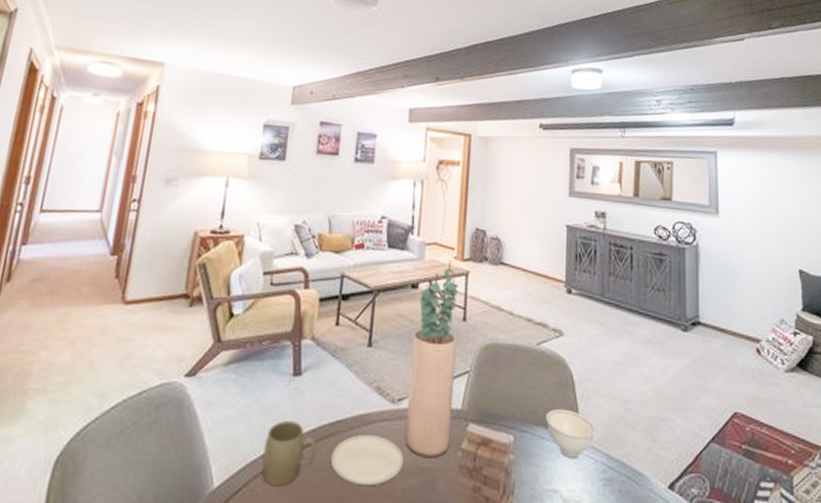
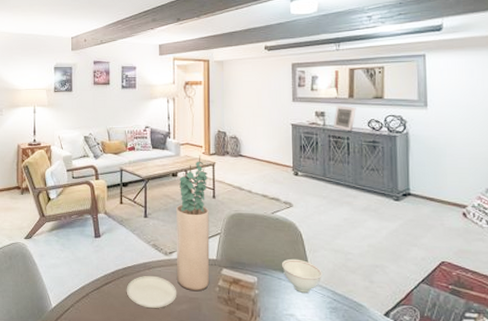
mug: present [262,421,317,487] -> none [81,266,116,307]
picture frame: none [614,205,642,238] -> present [333,106,356,131]

